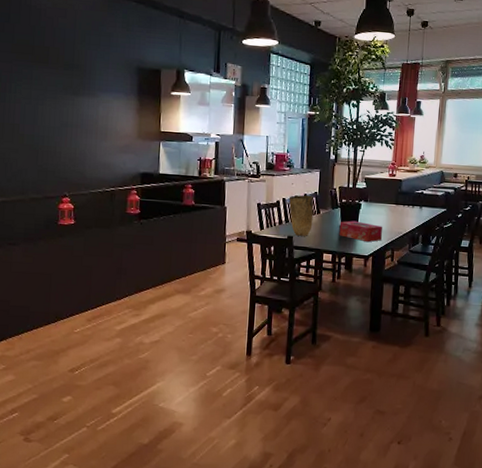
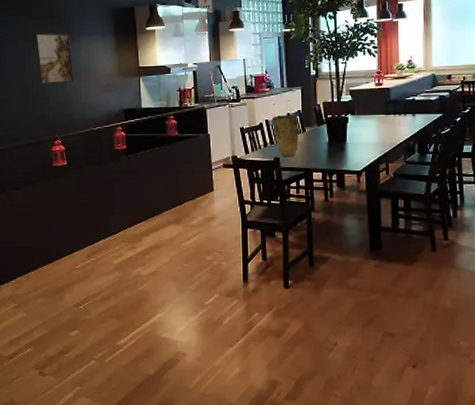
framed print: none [50,82,90,140] -> present [34,32,74,85]
tissue box: present [339,220,383,243] -> none [327,135,375,157]

